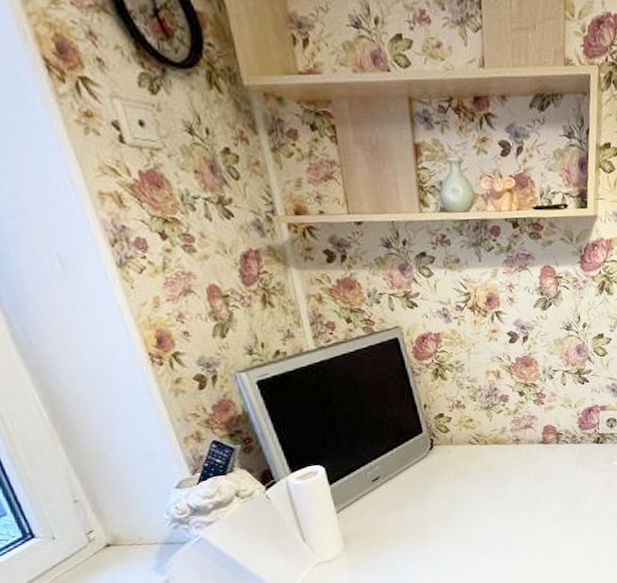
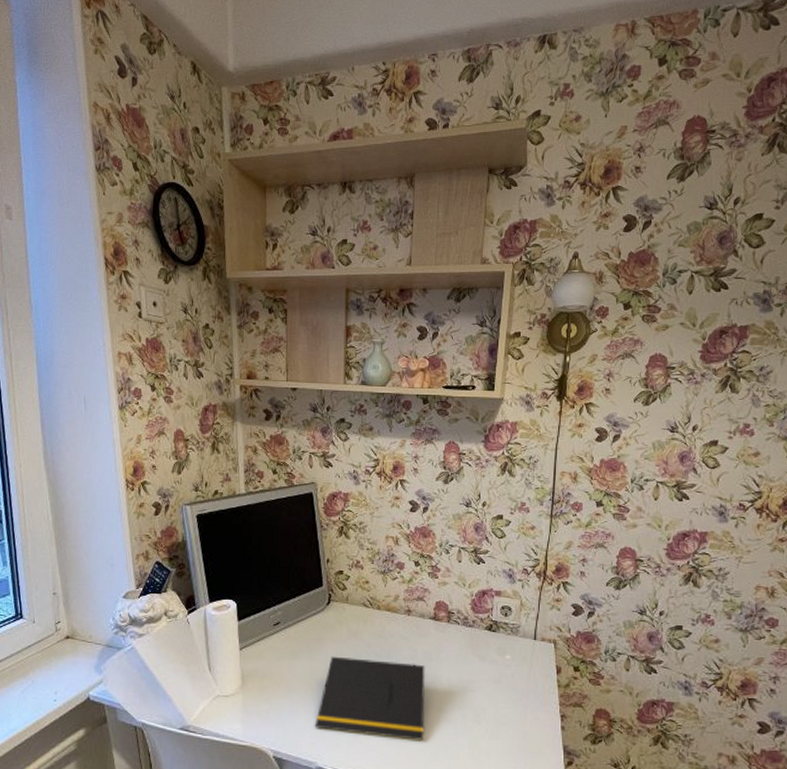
notepad: none [431,487,543,568] -> present [314,656,425,740]

